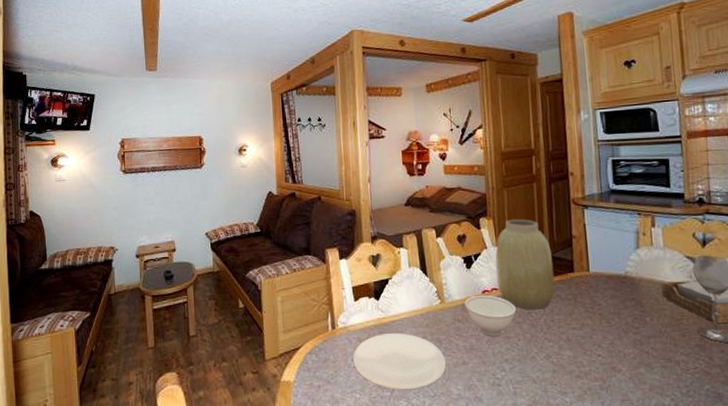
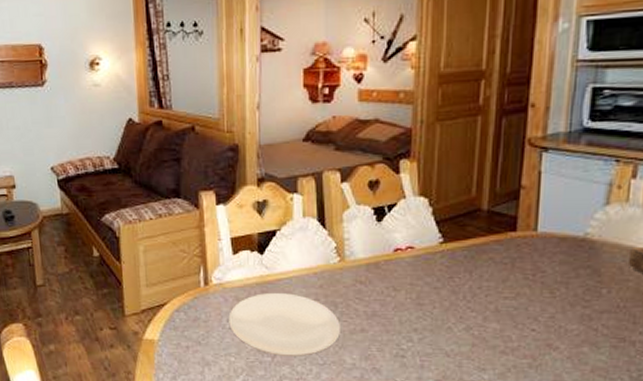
bowl: present [464,294,516,336] -> none [370,253,434,302]
vase: present [495,218,555,310] -> none [413,162,491,274]

